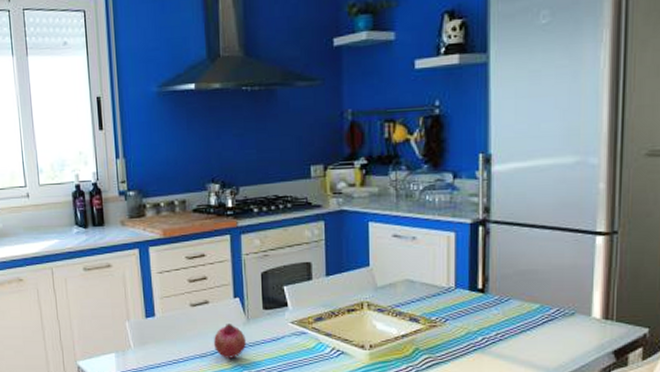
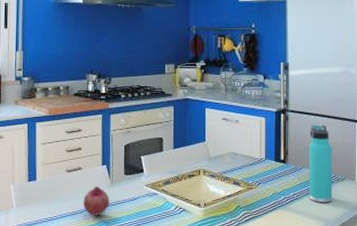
thermos bottle: none [518,239,556,346] -> present [308,124,333,203]

